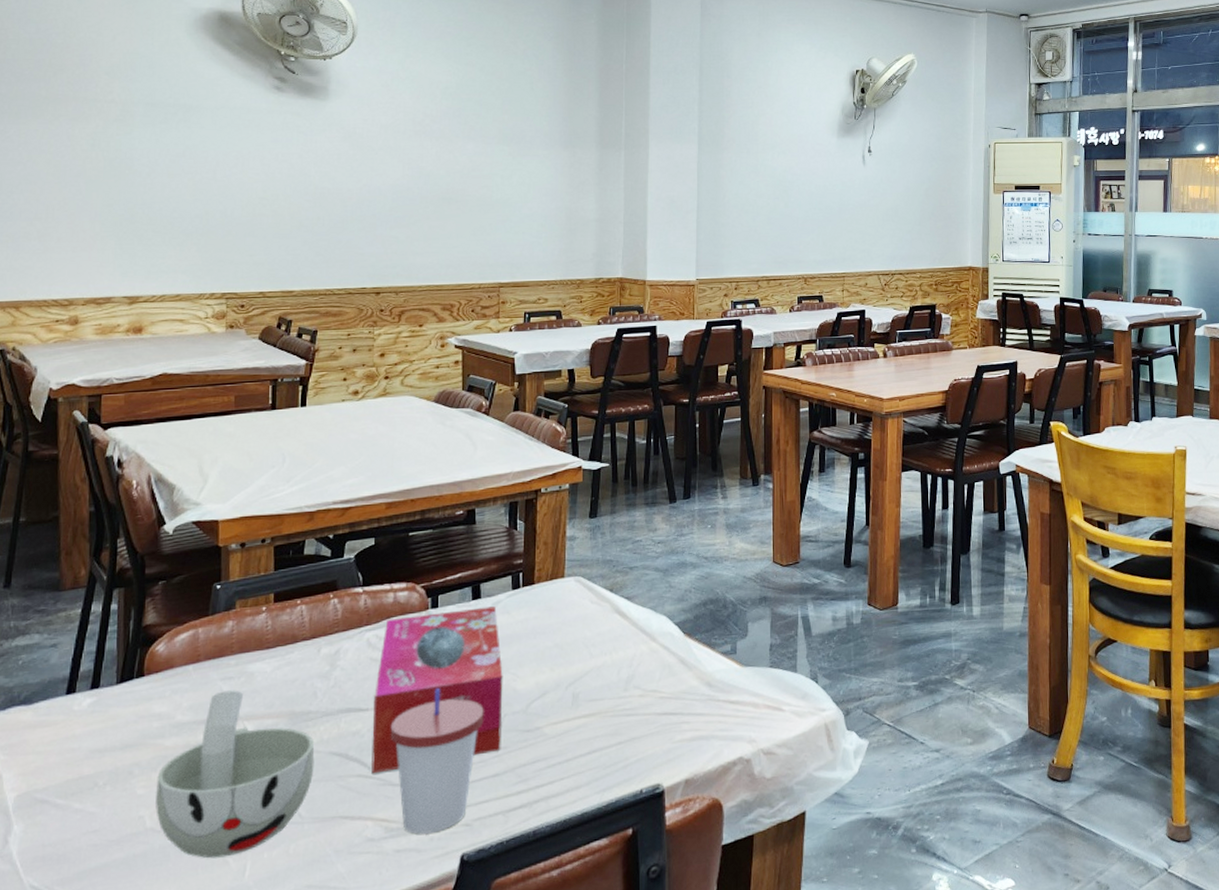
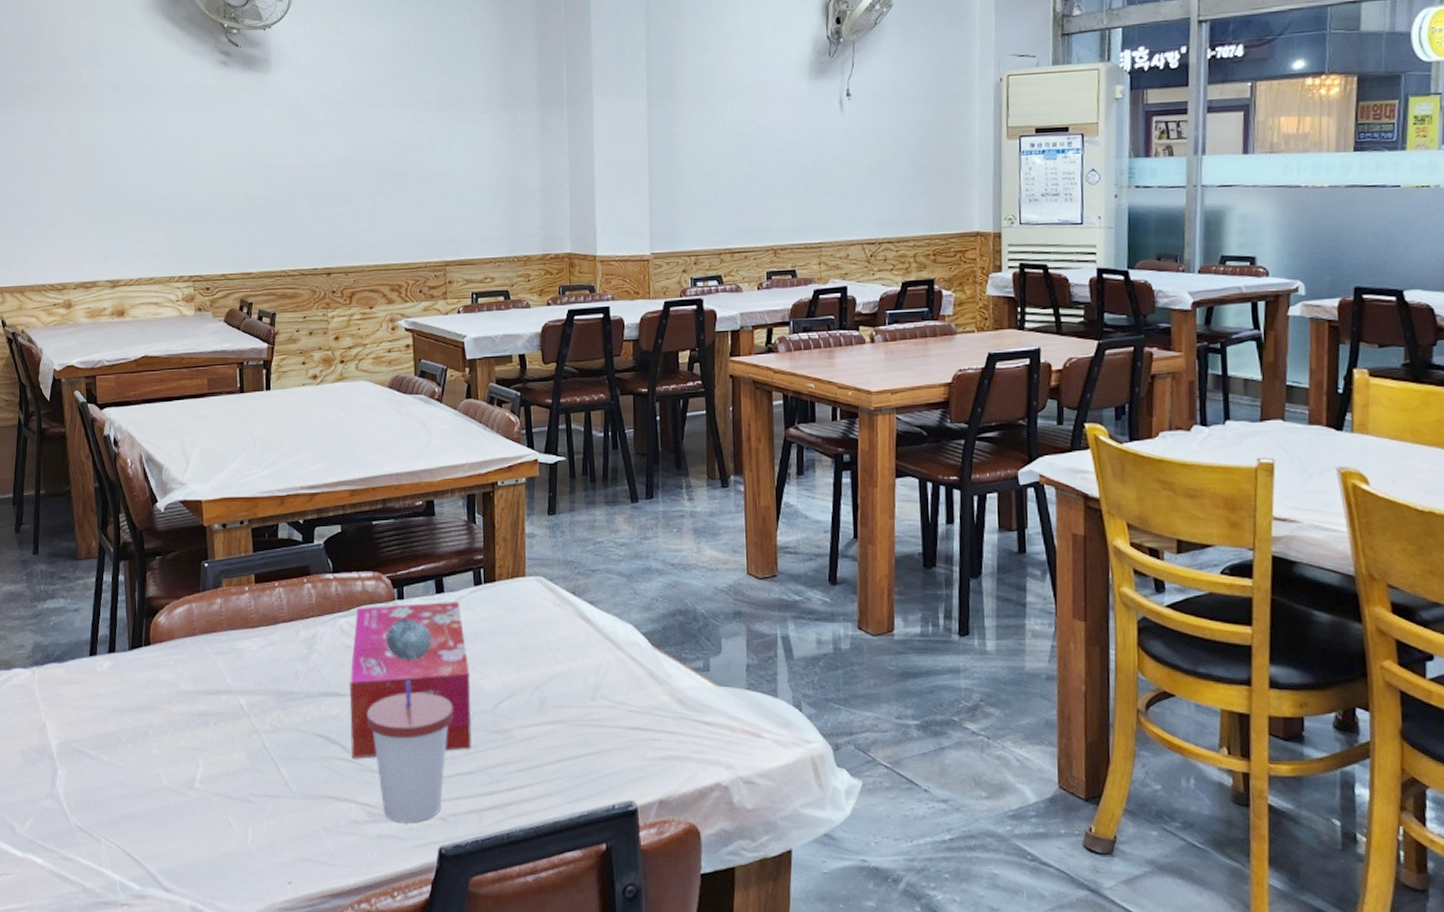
cup: present [156,690,315,859] -> none [168,665,301,821]

